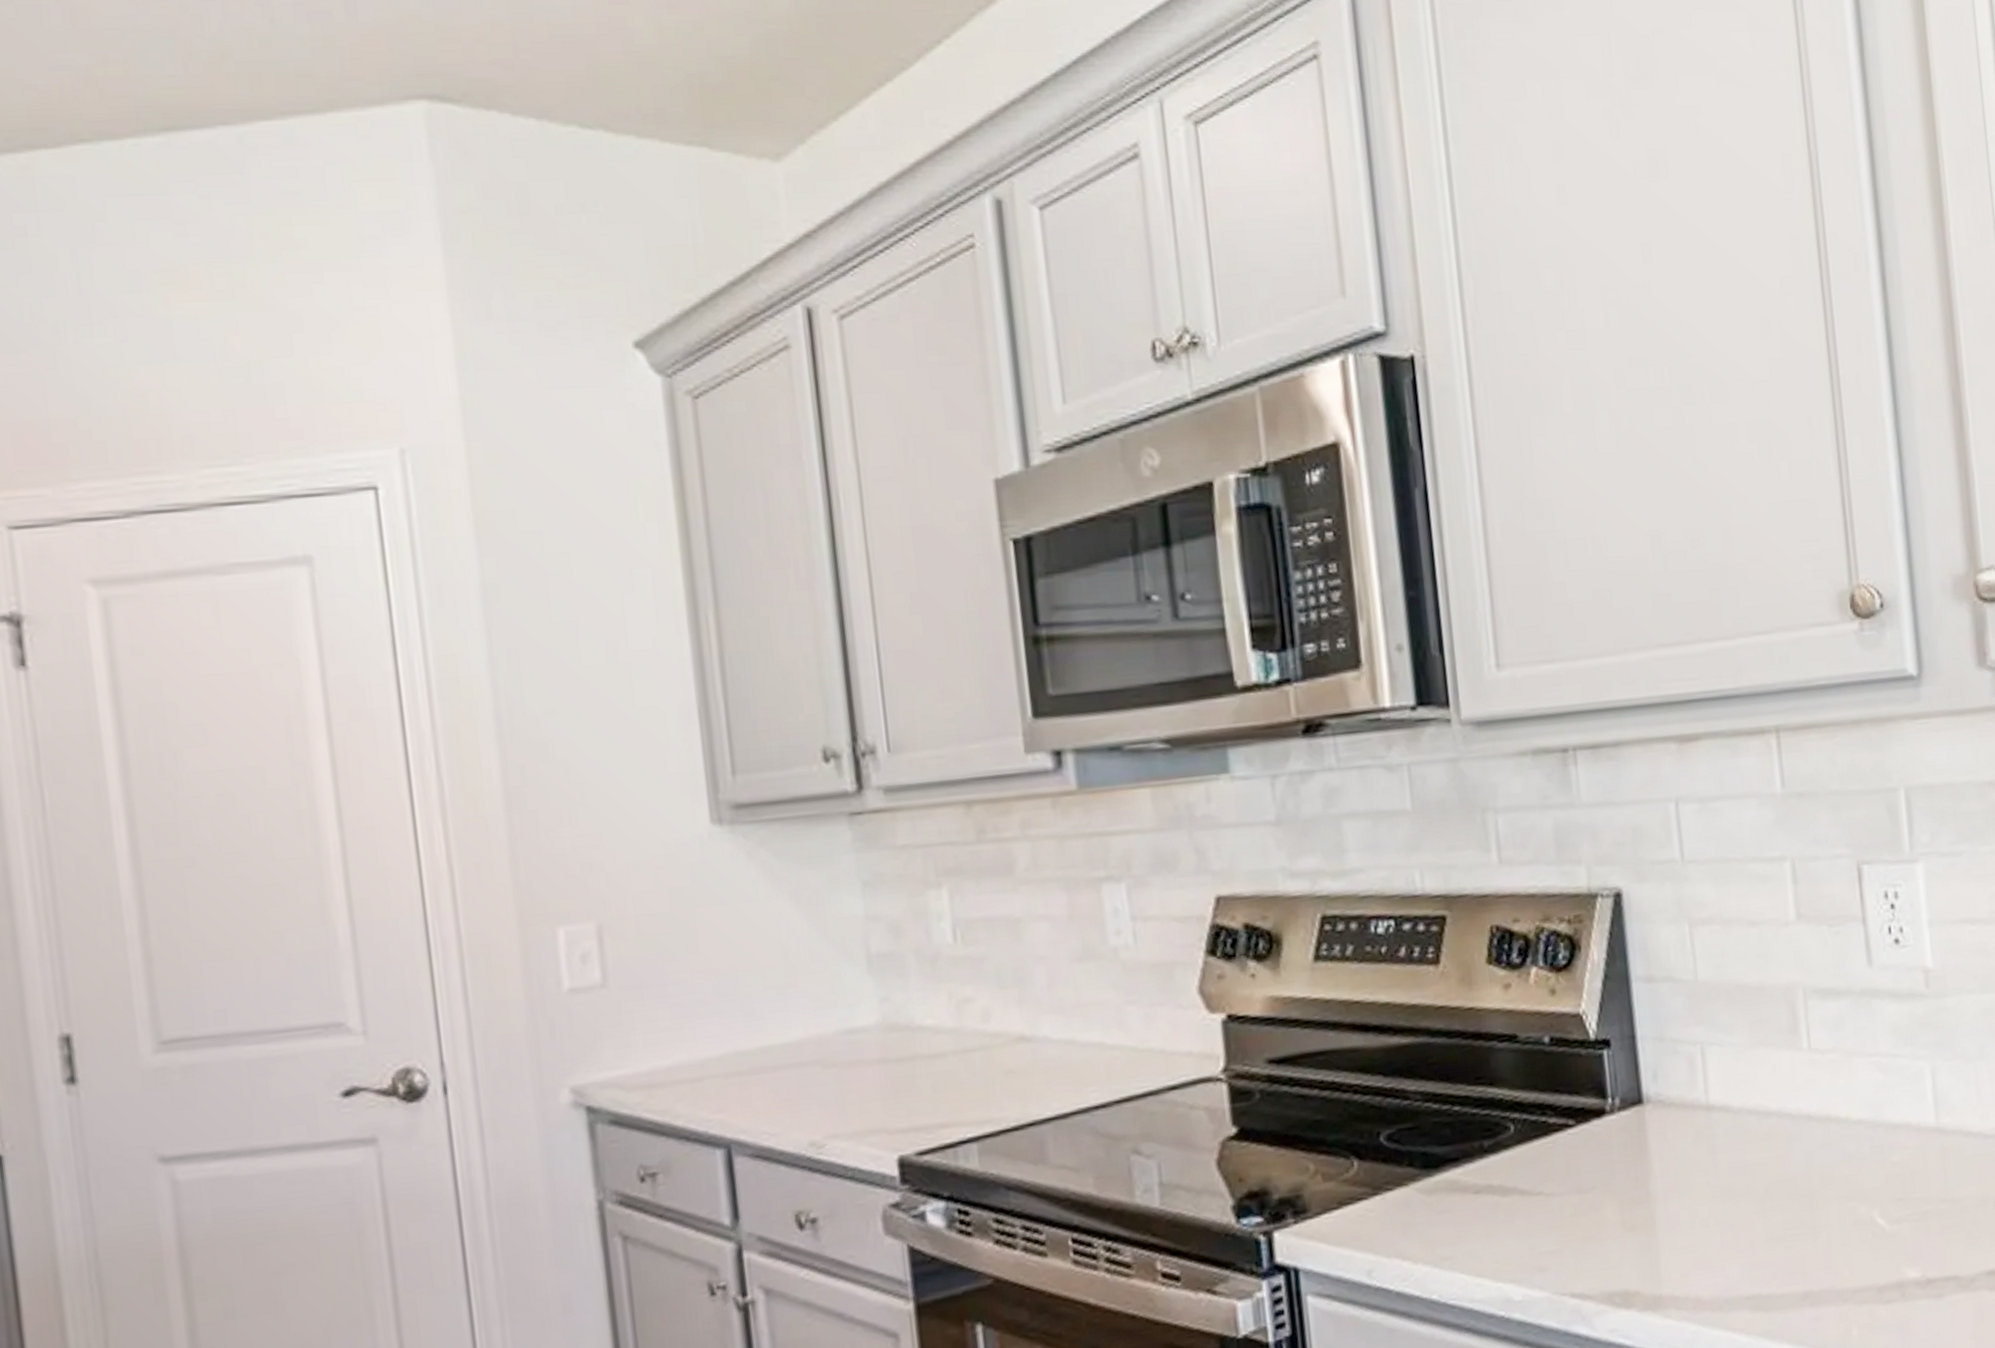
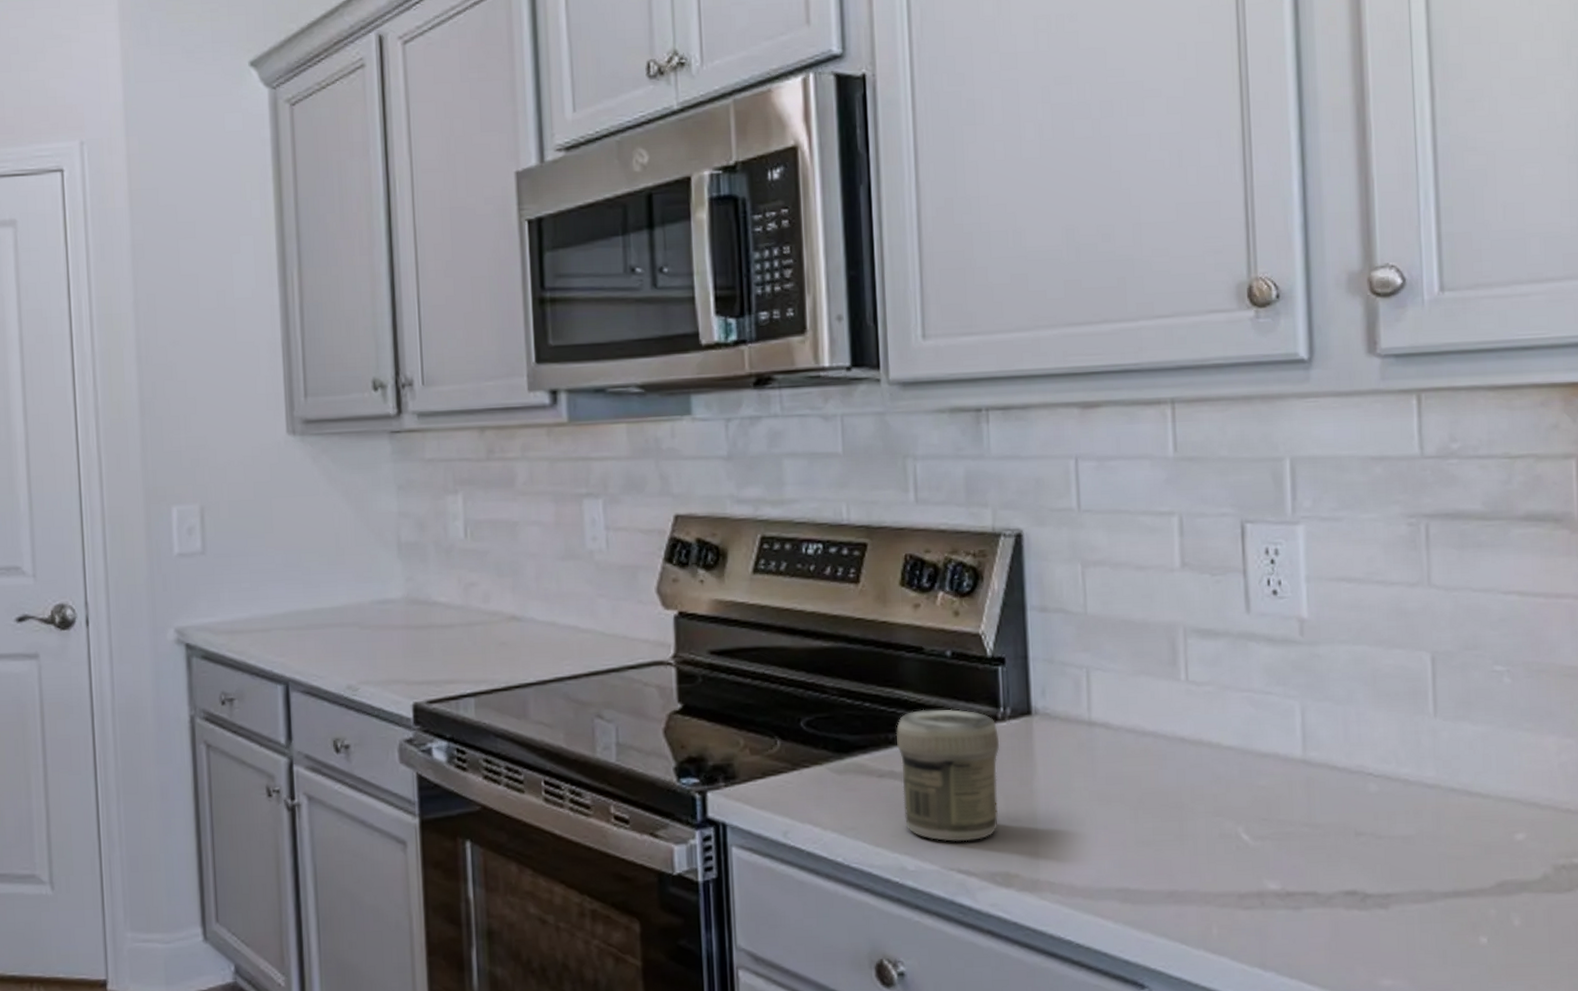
jar: none [1491,1104,1613,1262] -> present [895,708,999,842]

